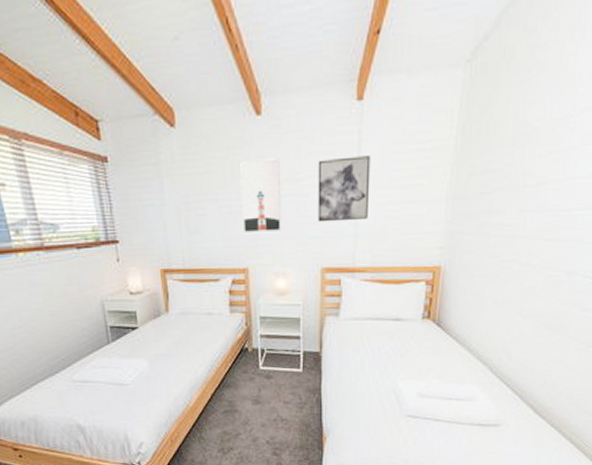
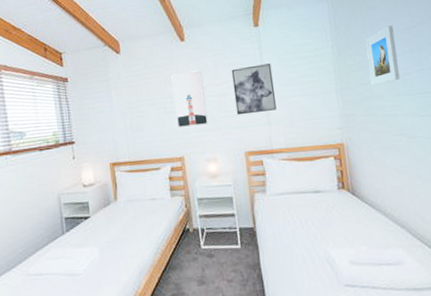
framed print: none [494,111,545,197] -> present [366,25,400,86]

